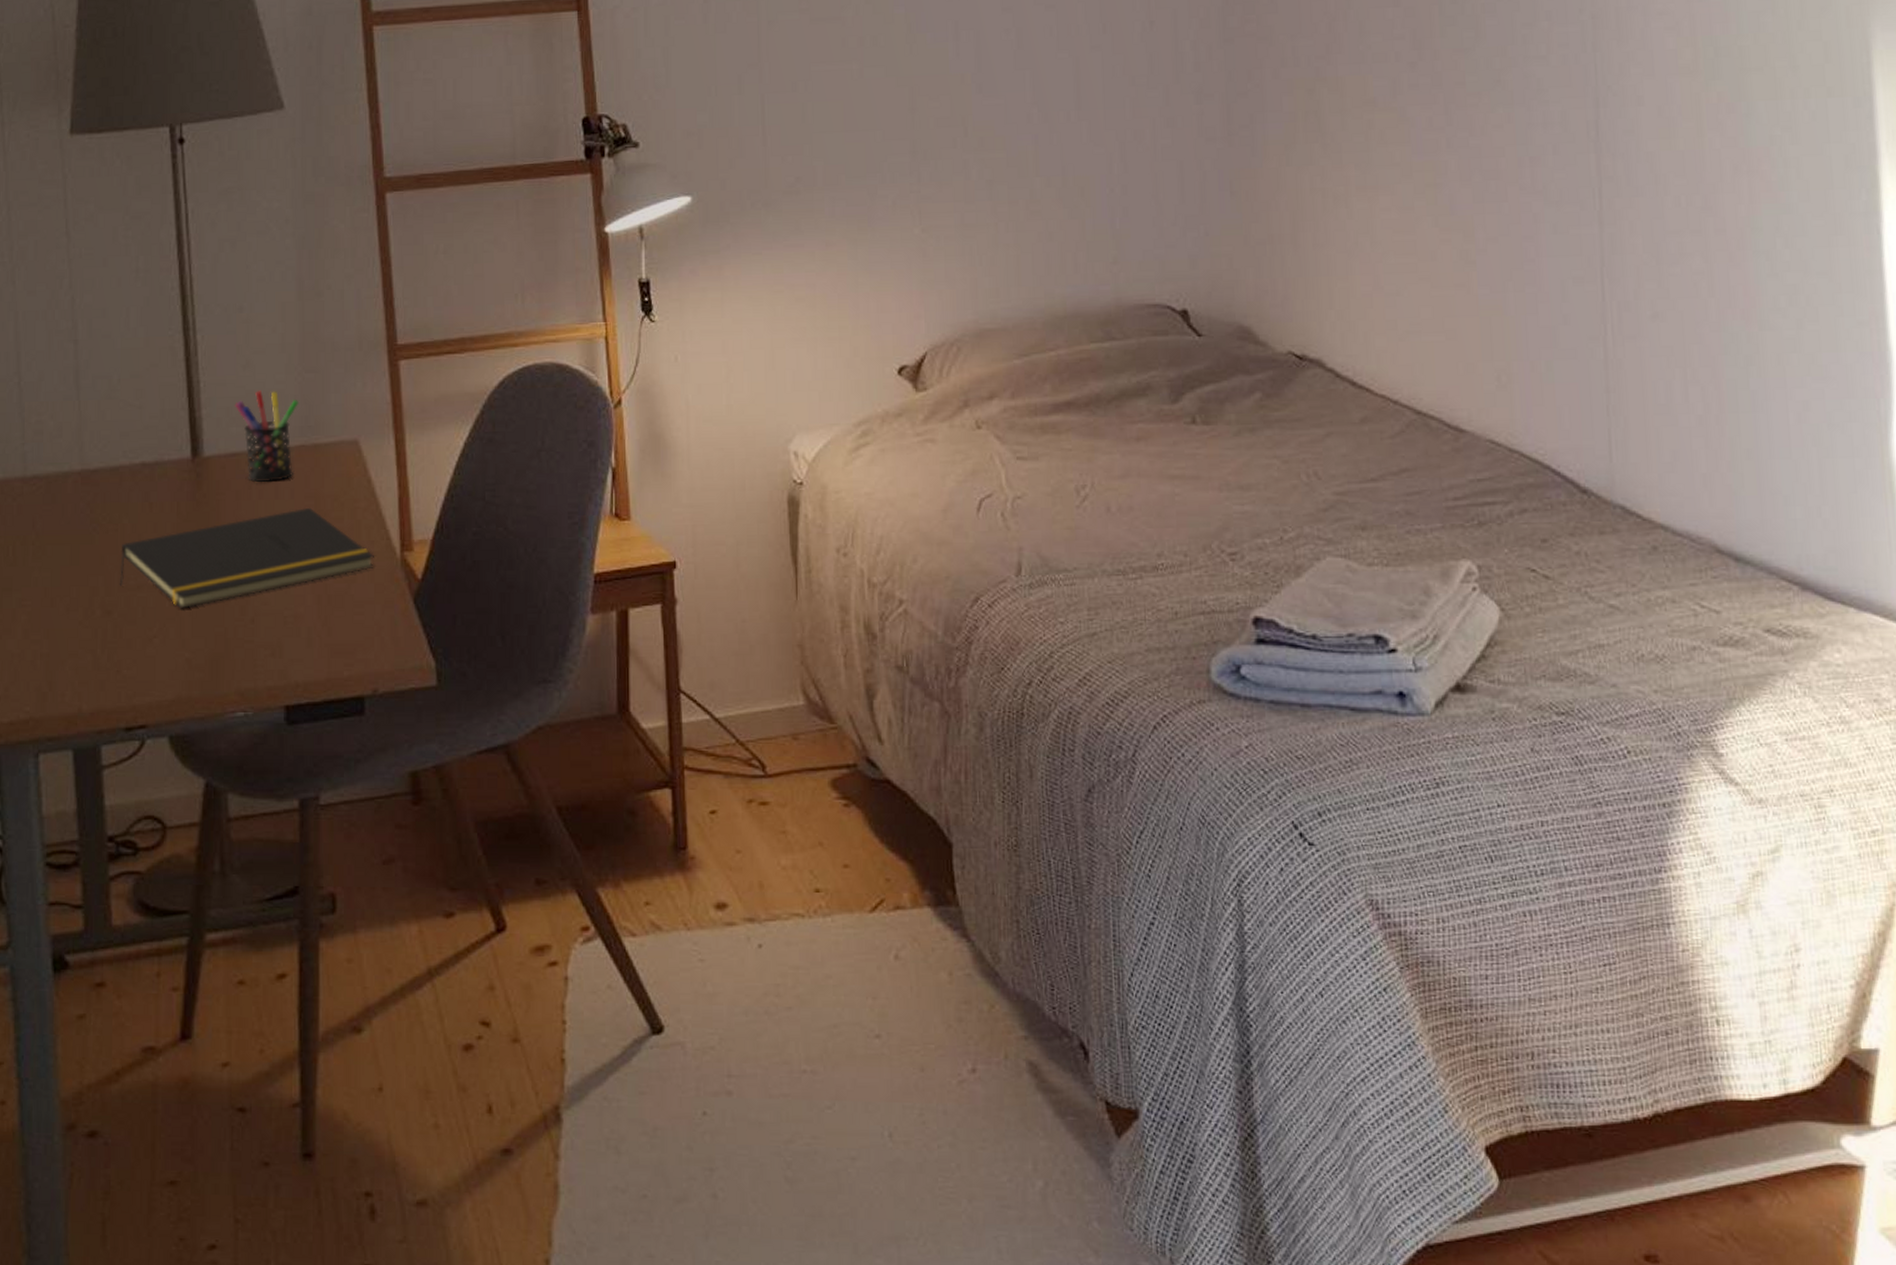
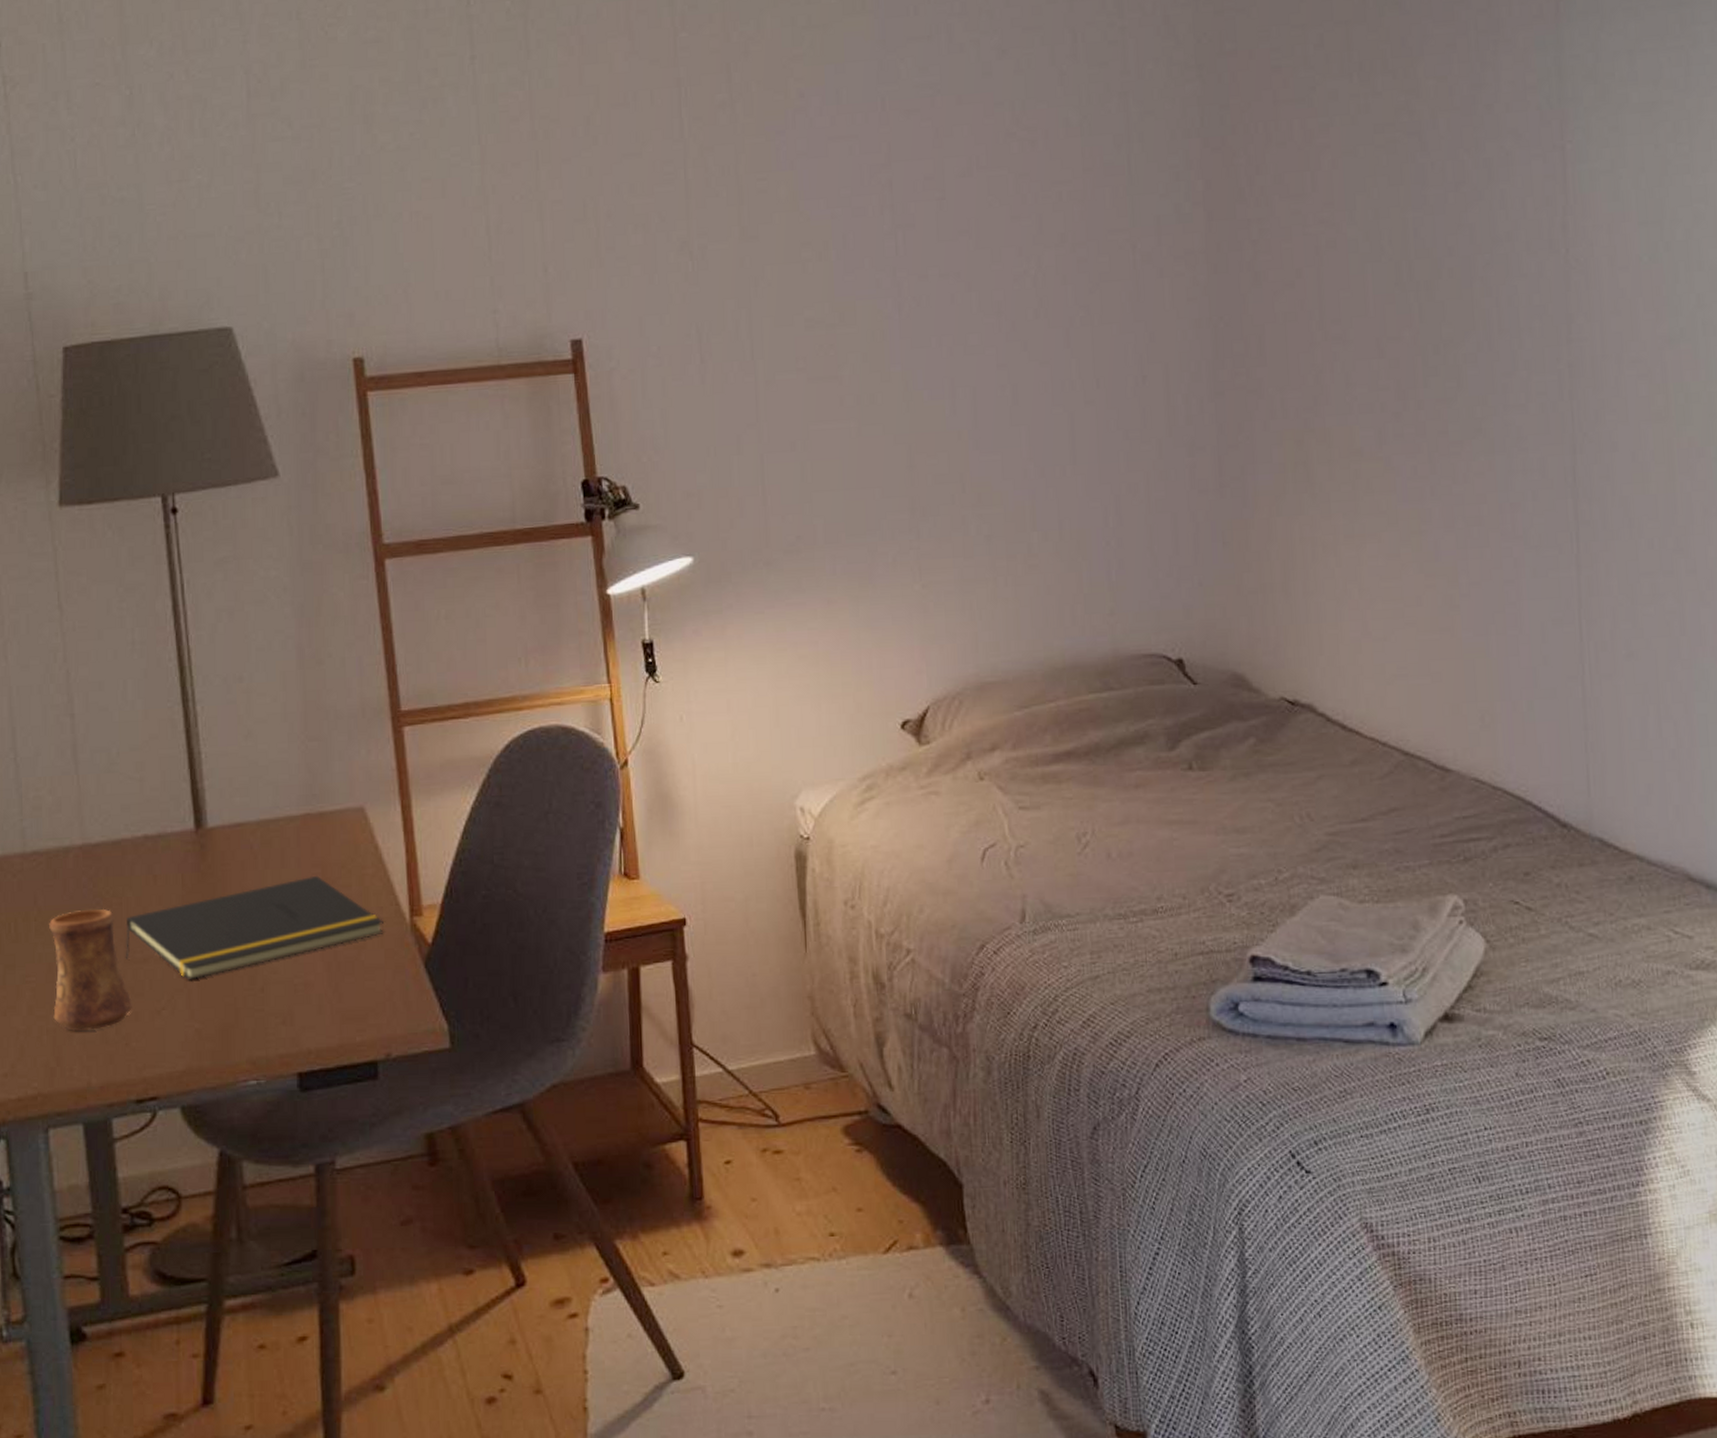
cup: none [46,534,126,656] -> present [49,908,133,1031]
pen holder: present [235,390,300,483] -> none [237,760,303,852]

